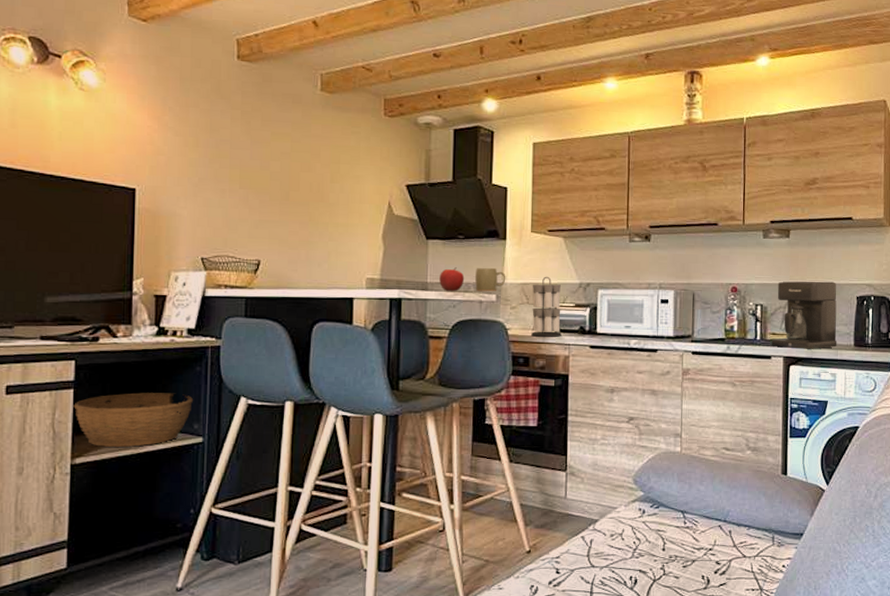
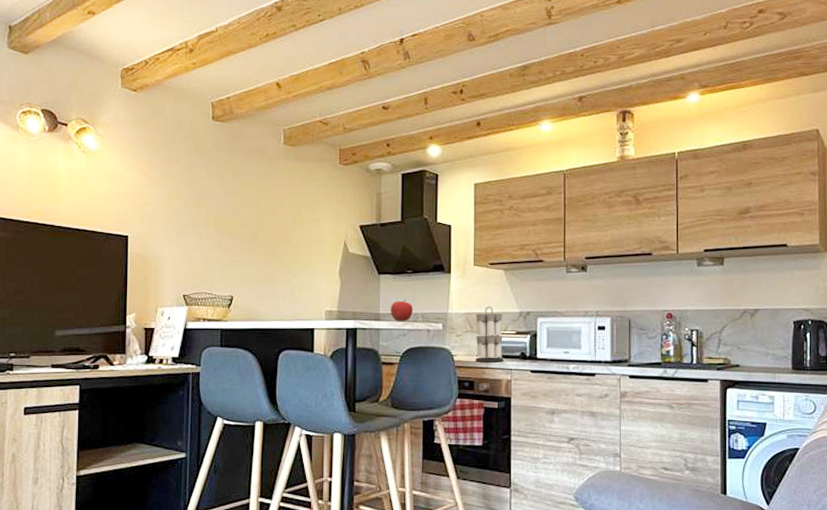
basket: present [73,392,194,447] -> none [78,413,178,461]
mug: present [475,267,506,292] -> none [423,299,451,321]
coffee maker: present [771,281,837,349] -> none [707,306,775,373]

